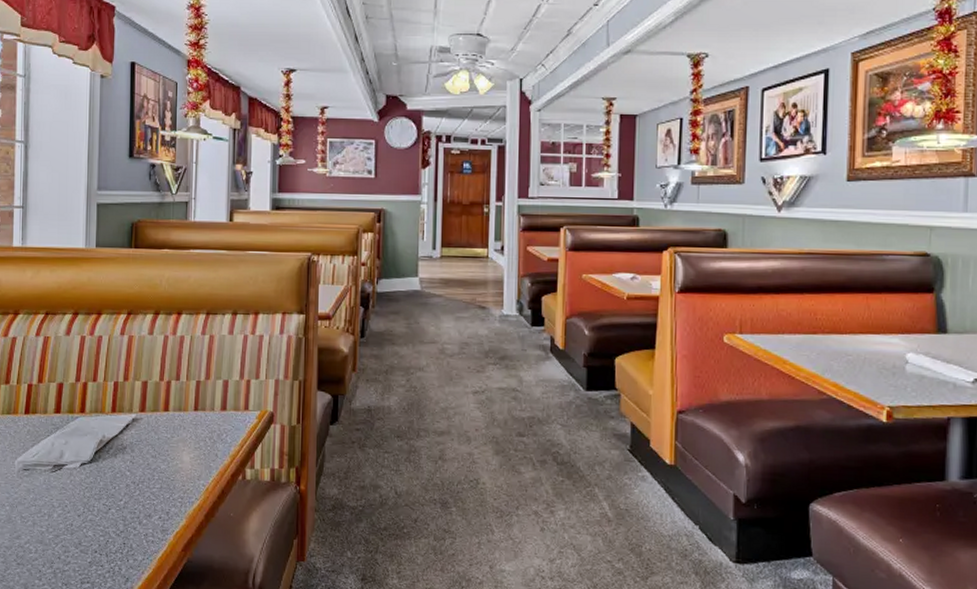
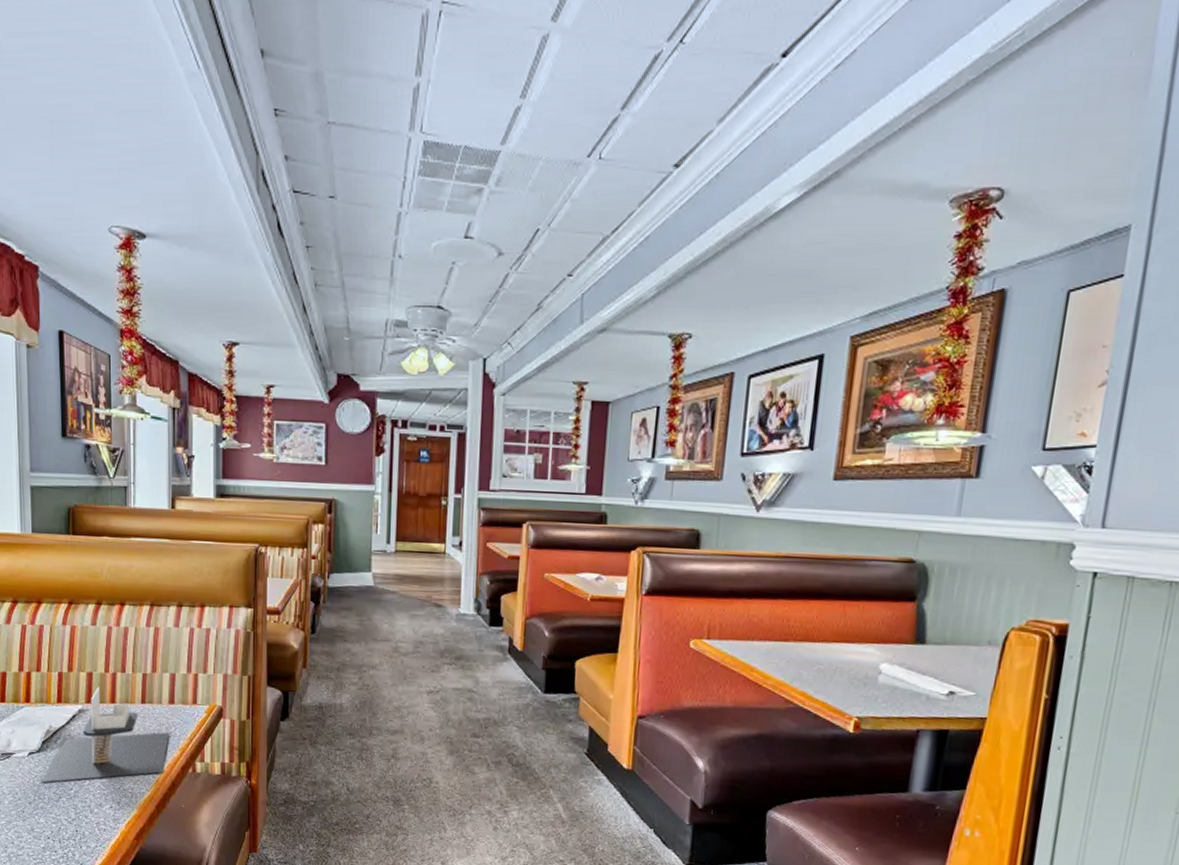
napkin holder: none [91,395,221,494] -> present [41,687,170,783]

